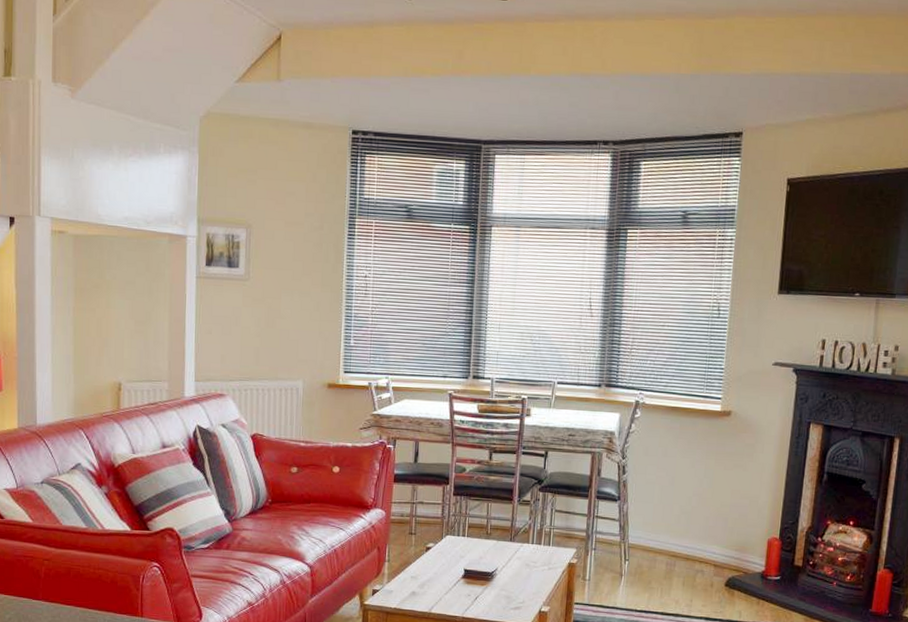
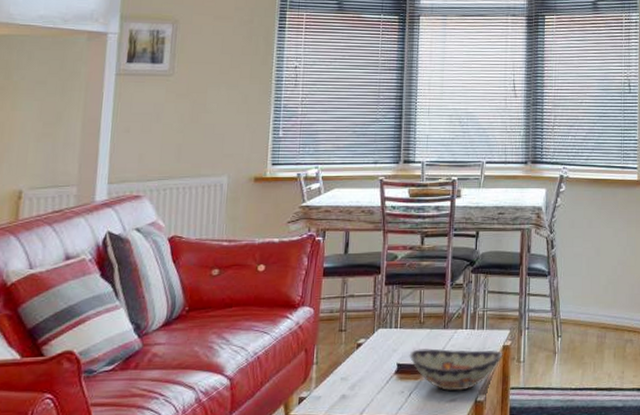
decorative bowl: none [476,557,569,600] -> present [409,348,503,391]

